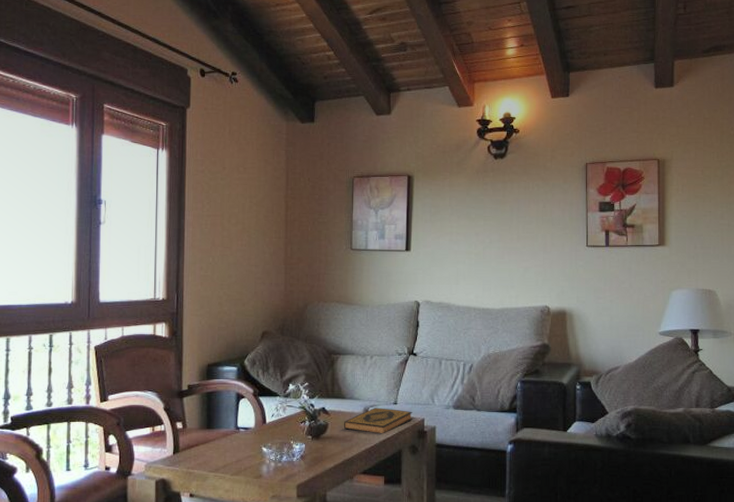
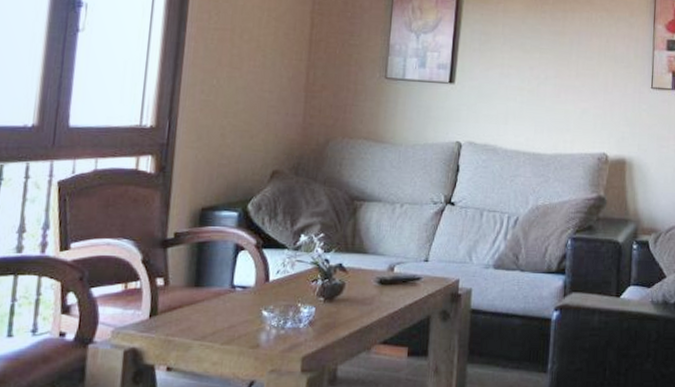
hardback book: present [343,408,413,434] -> none [363,265,446,297]

